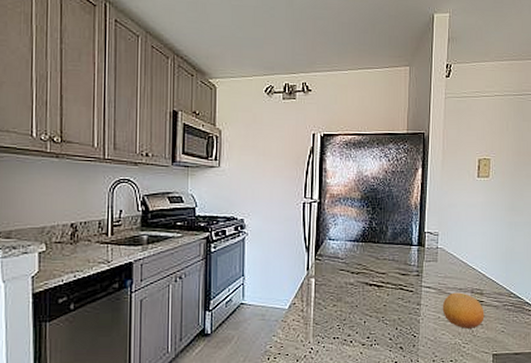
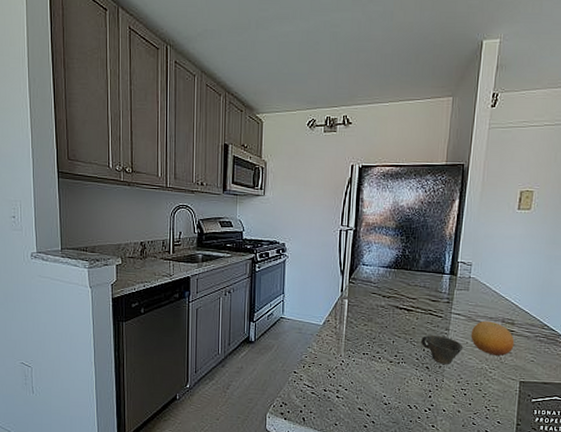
cup: none [393,312,436,342] -> present [421,335,464,364]

